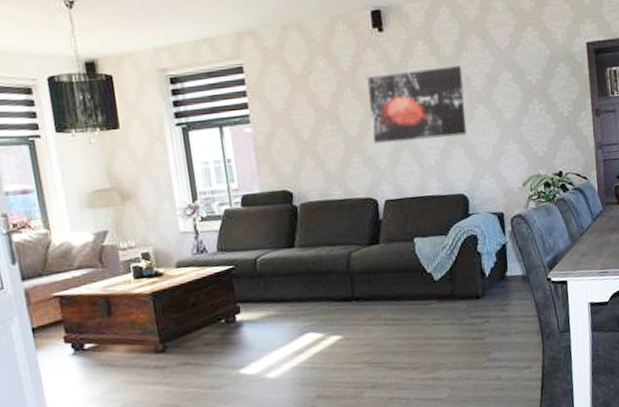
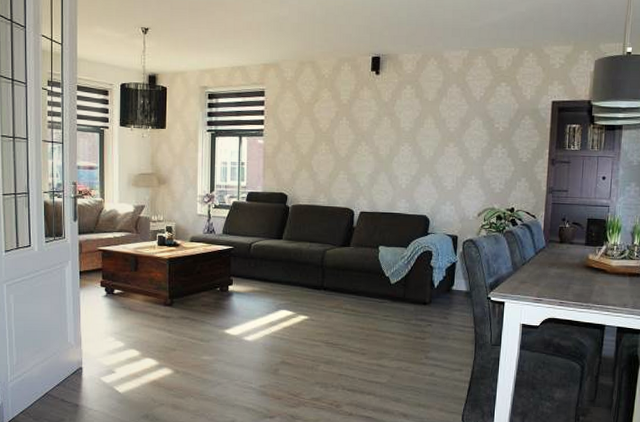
wall art: present [367,65,467,143] -> none [358,108,439,167]

